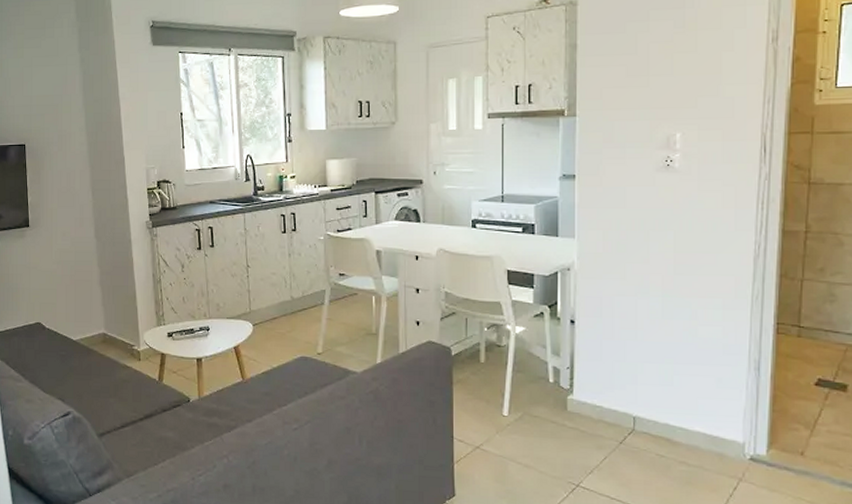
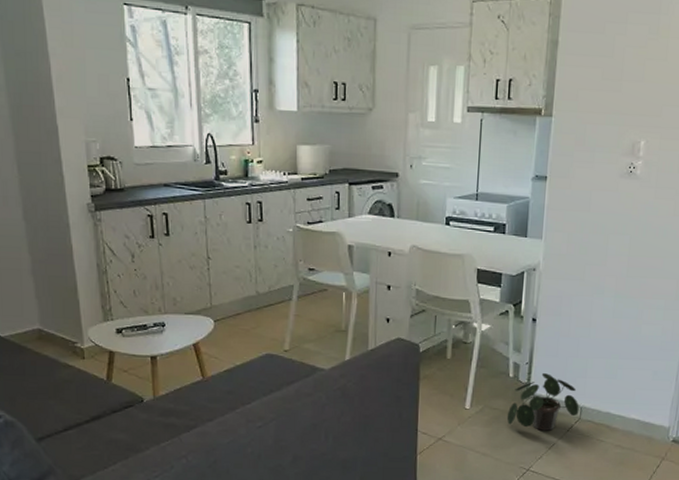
potted plant: none [549,379,632,443] -> present [507,373,579,431]

